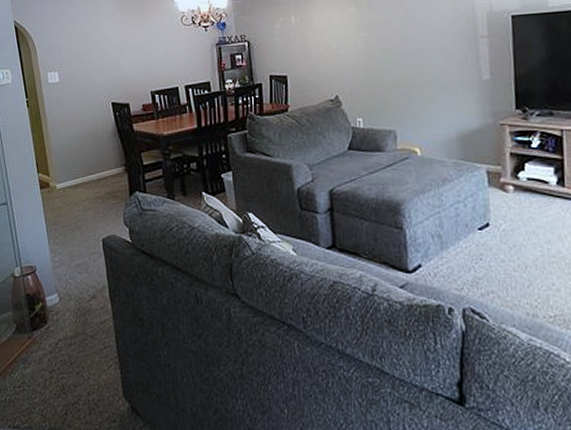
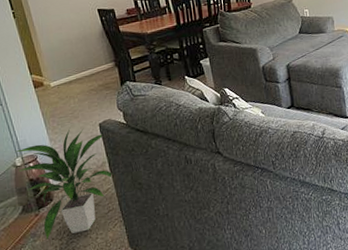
indoor plant: none [15,239,113,369] -> present [15,127,114,240]

